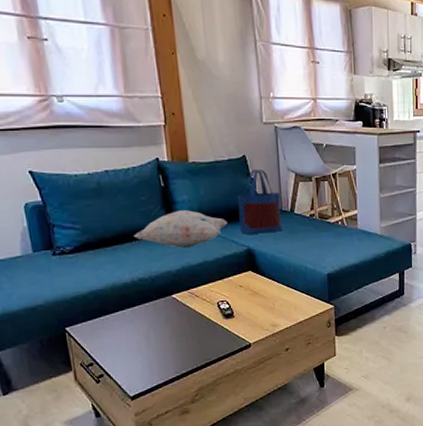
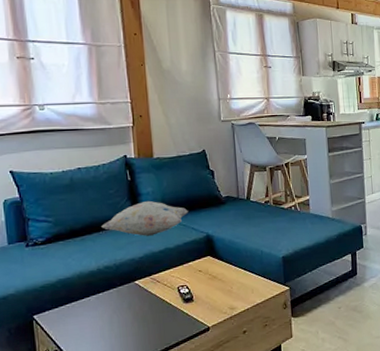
tote bag: present [237,170,283,235] -> none [197,162,240,223]

